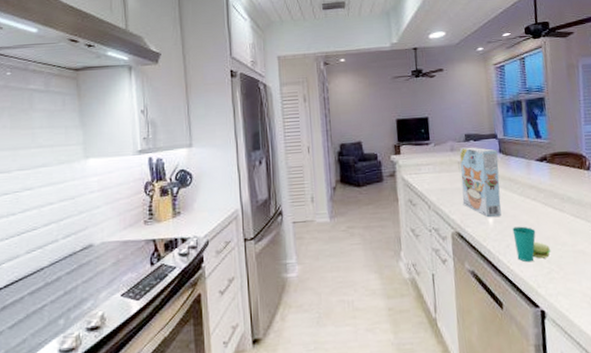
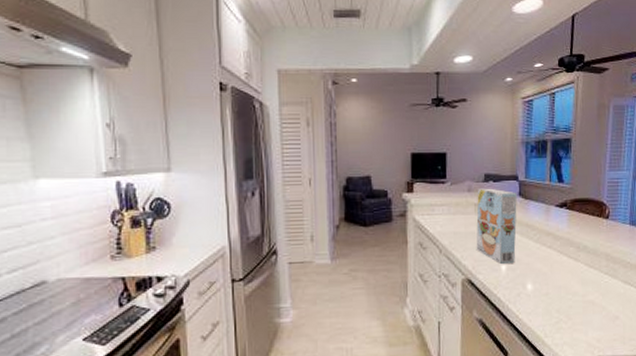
cup: present [512,226,552,263] -> none [525,274,562,312]

